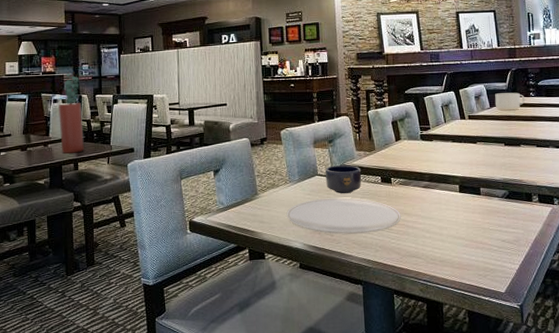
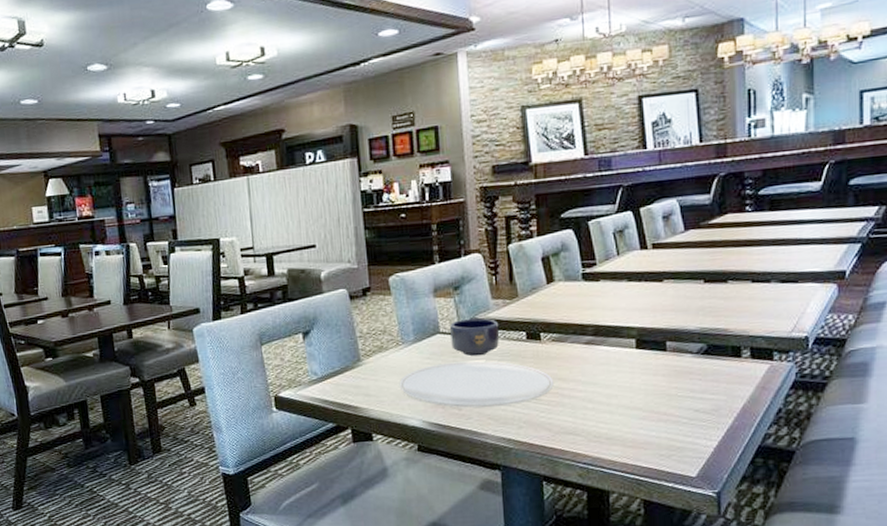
vase: present [58,71,84,154] -> none [102,214,138,319]
cup: present [494,92,525,111] -> none [691,207,737,235]

